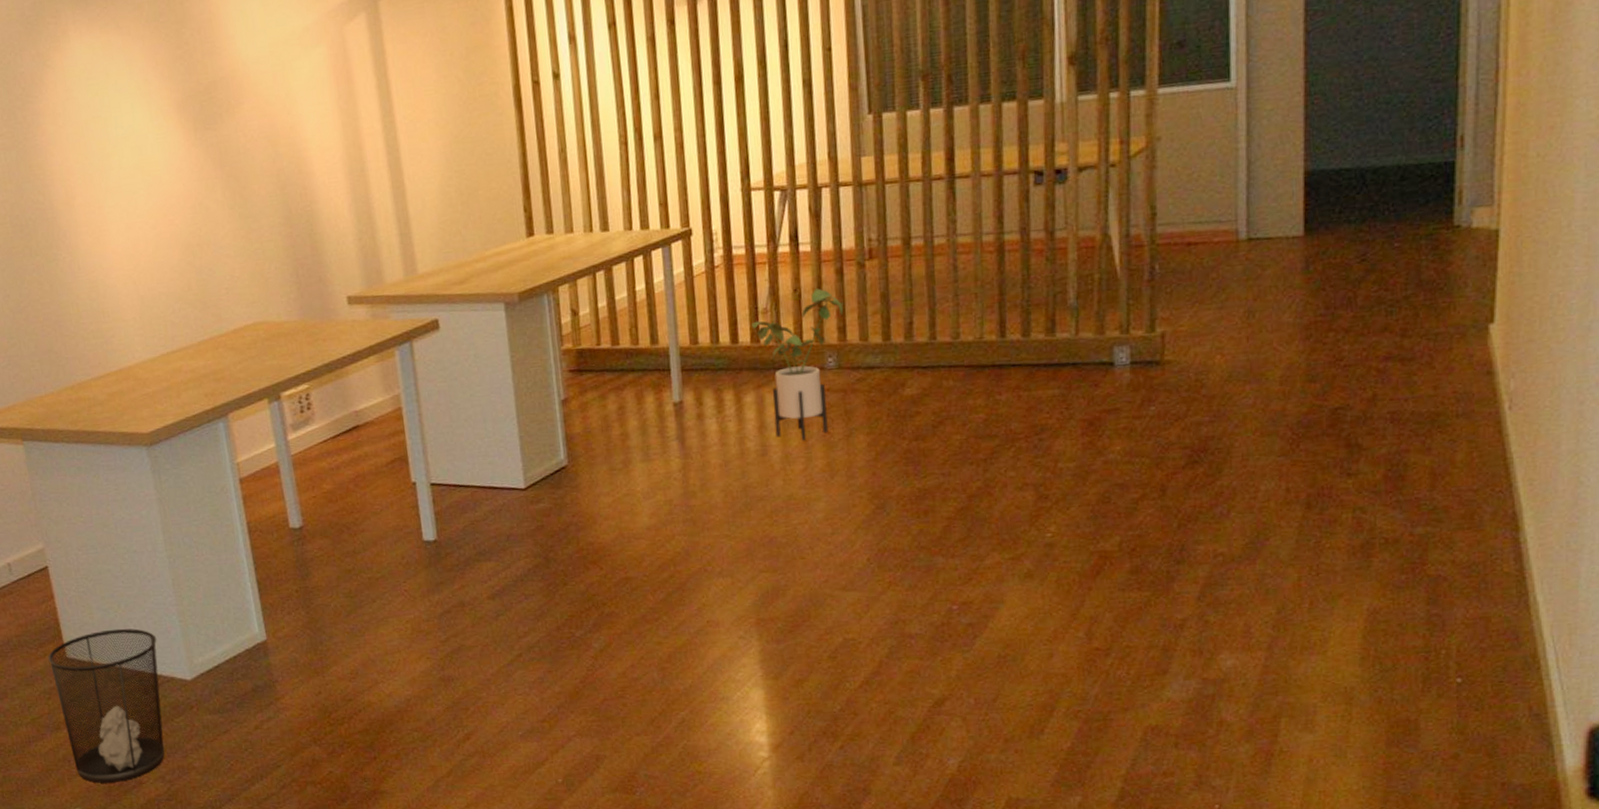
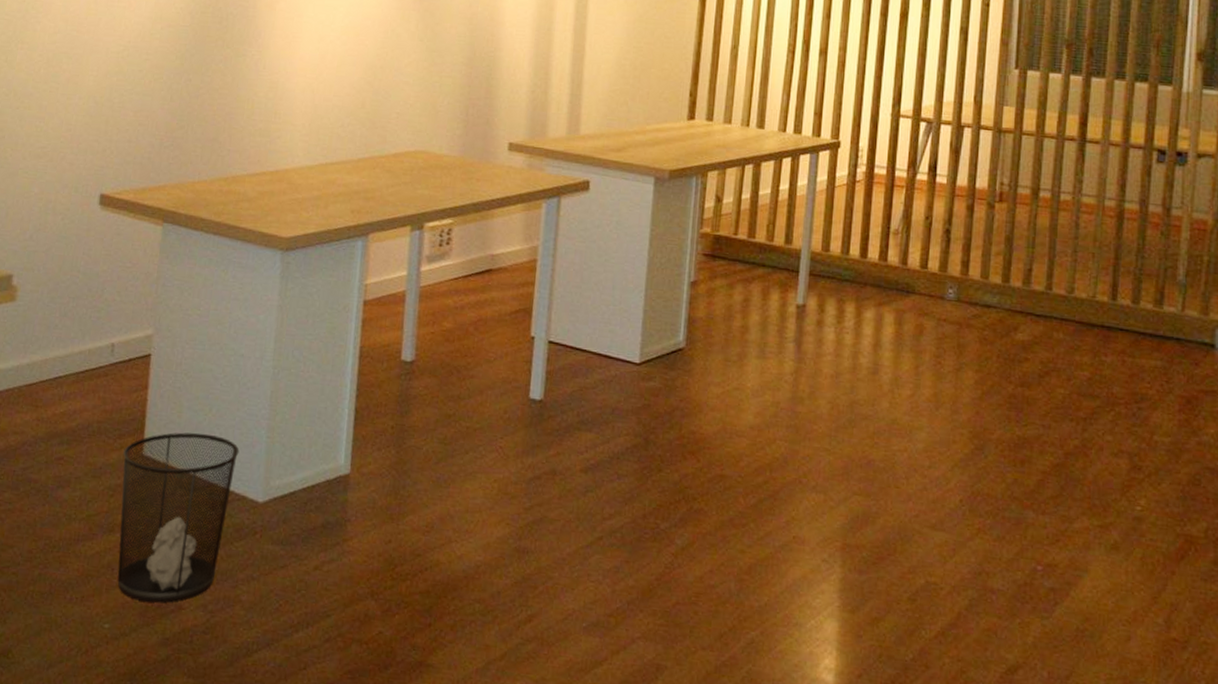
house plant: present [752,288,844,441] -> none [882,220,970,367]

